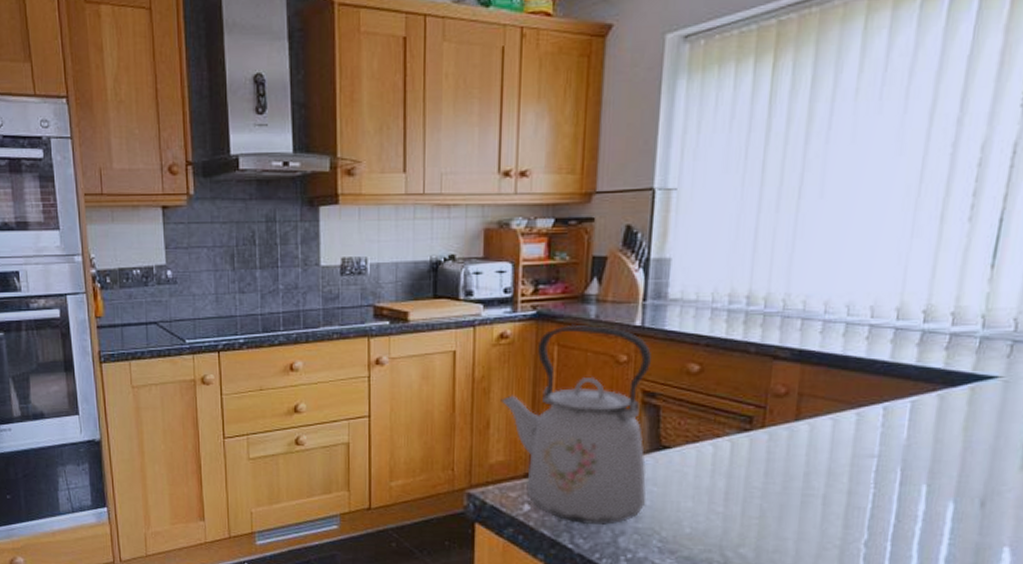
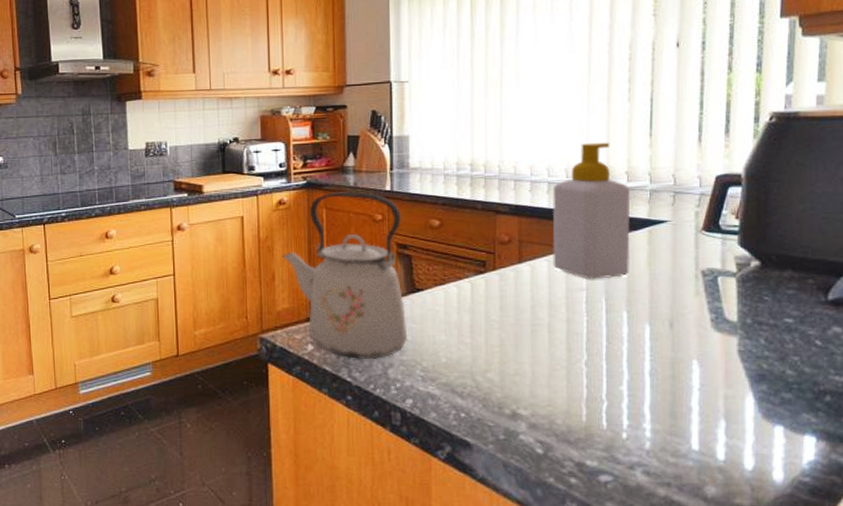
soap bottle: none [839,274,954,445] -> present [552,142,631,279]

